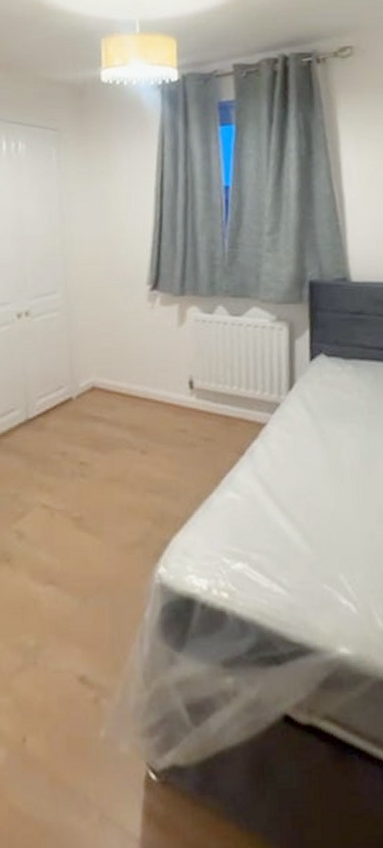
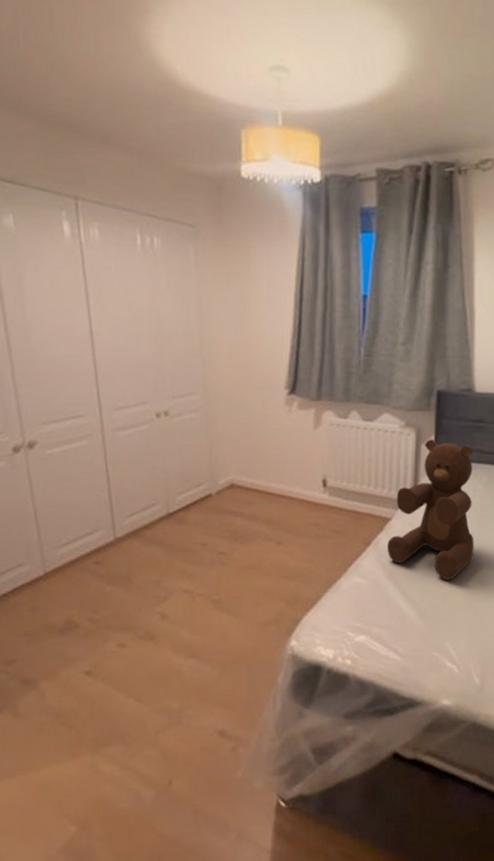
teddy bear: none [262,334,364,497] -> present [386,439,474,580]

